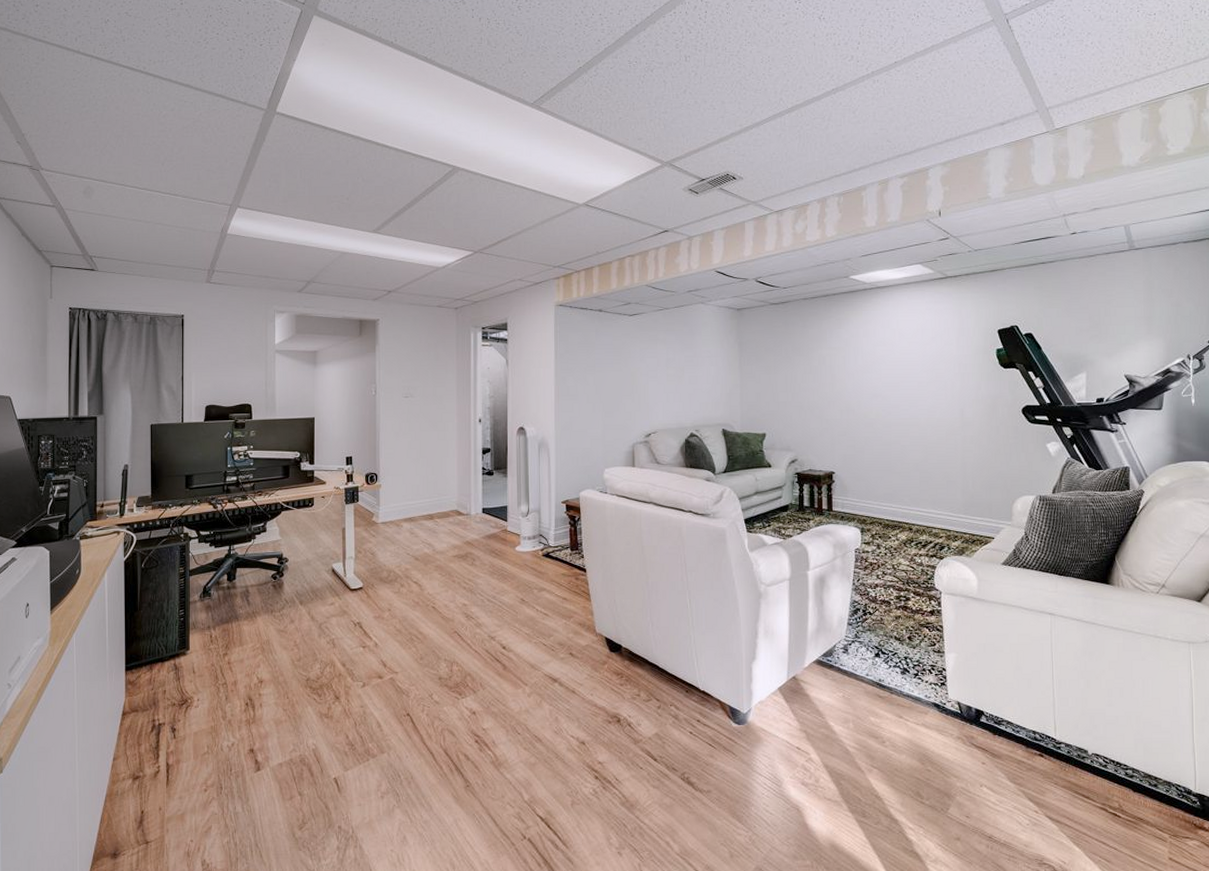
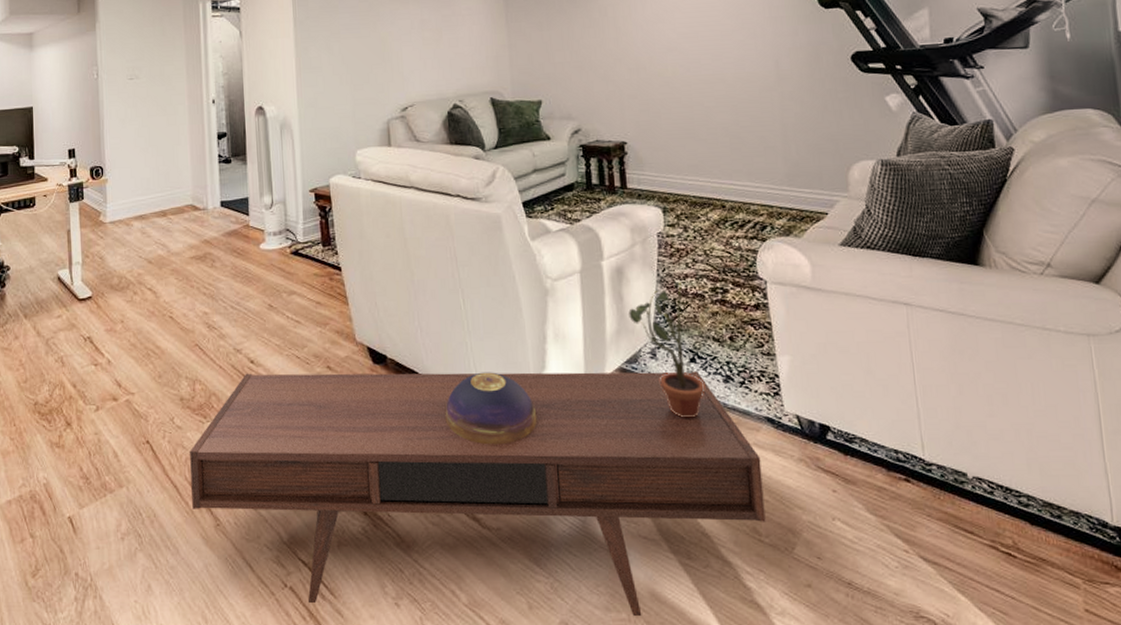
coffee table: none [445,657,927,864] -> present [190,371,766,617]
decorative bowl: none [669,661,746,722] -> present [445,372,538,445]
potted plant: none [827,590,894,702] -> present [629,282,710,418]

